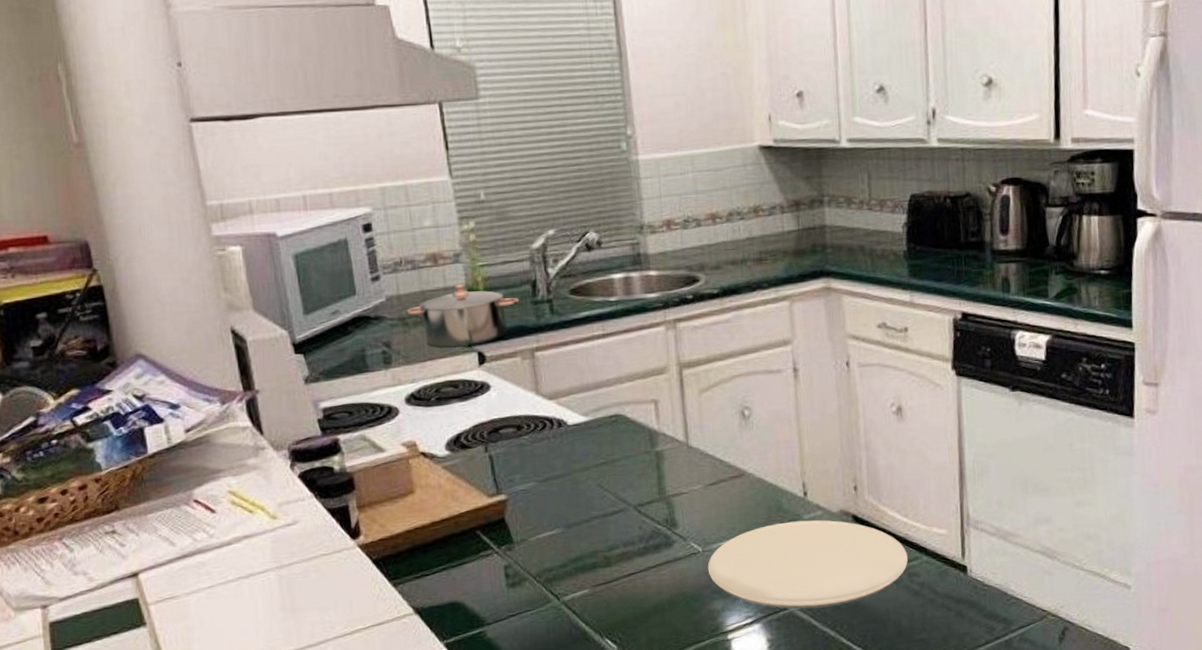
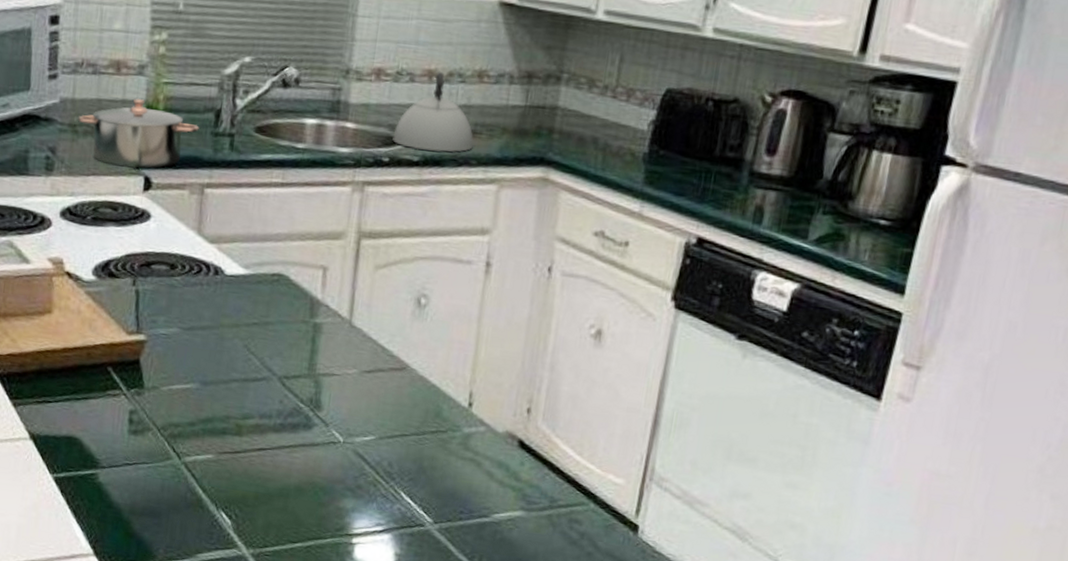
kettle: none [692,213,762,284] -> present [392,71,474,152]
plate: present [707,520,908,609] -> none [345,430,573,536]

